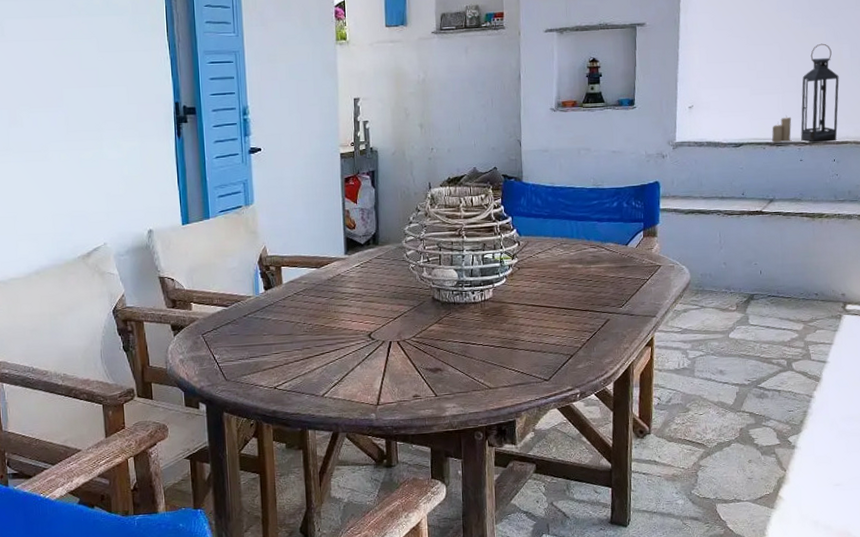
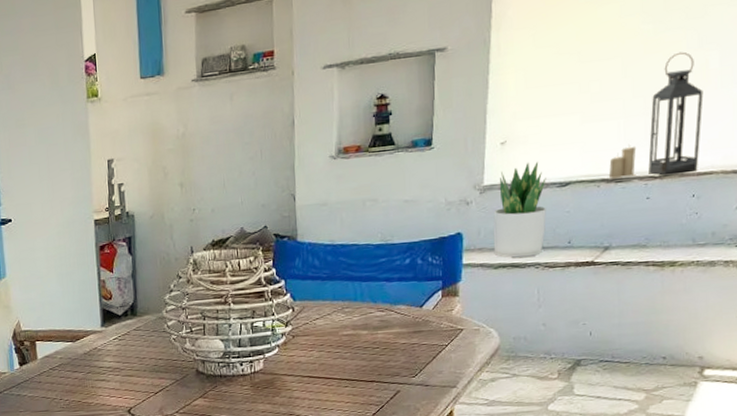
planter: none [683,124,725,206] -> present [493,161,546,258]

